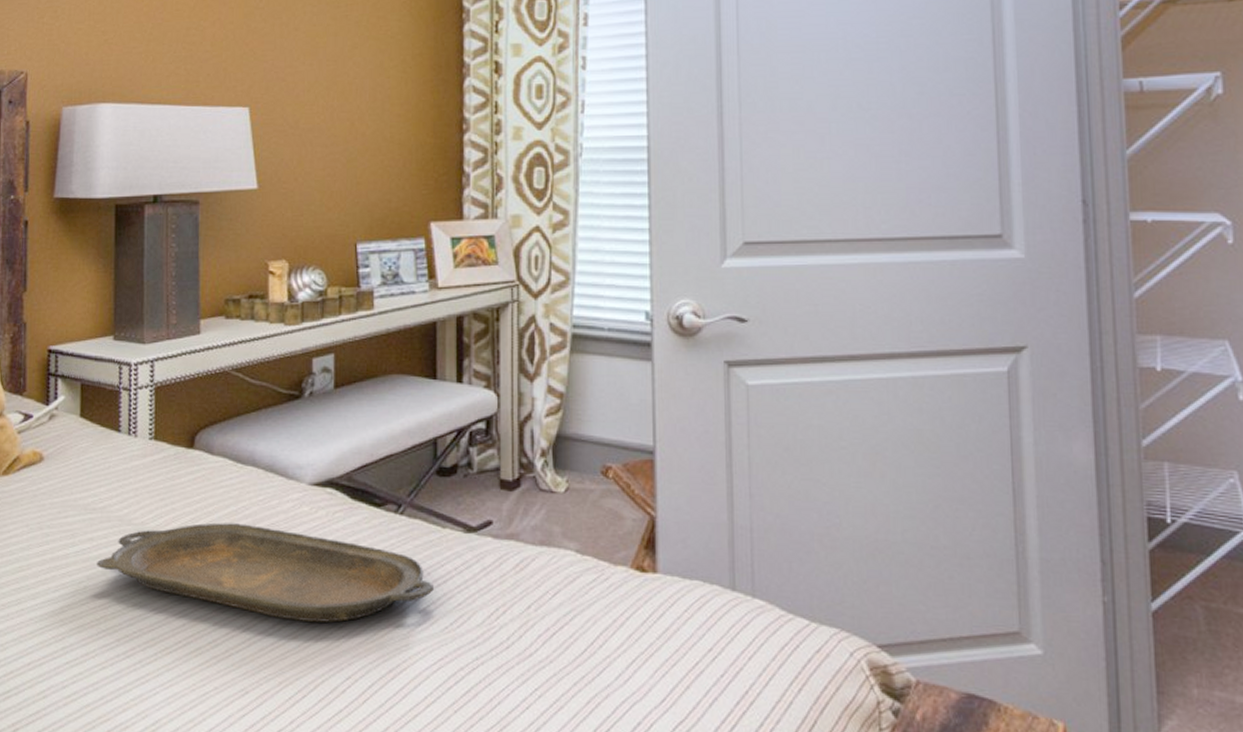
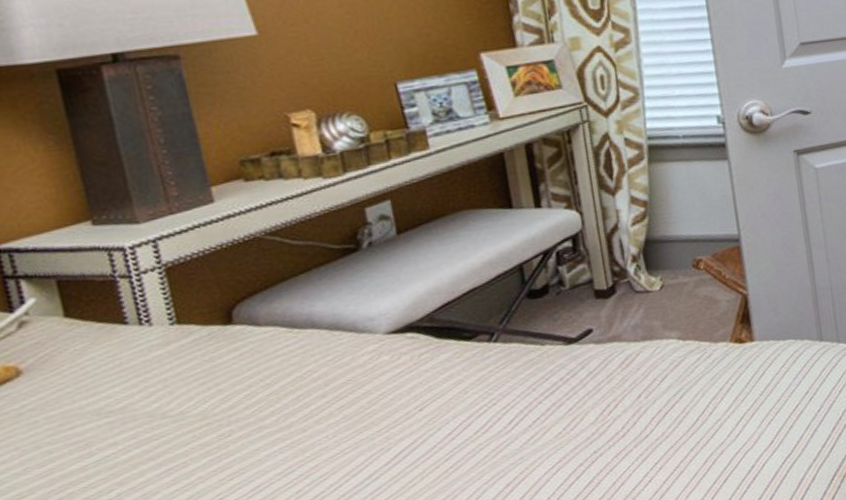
serving tray: present [97,522,434,623] -> none [128,377,542,477]

